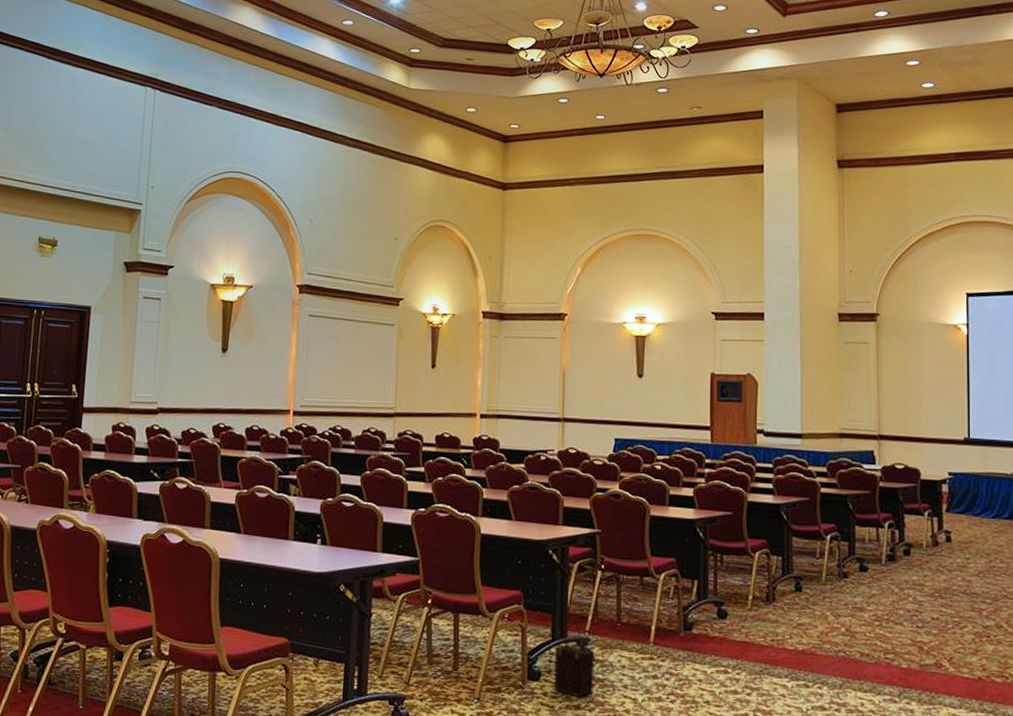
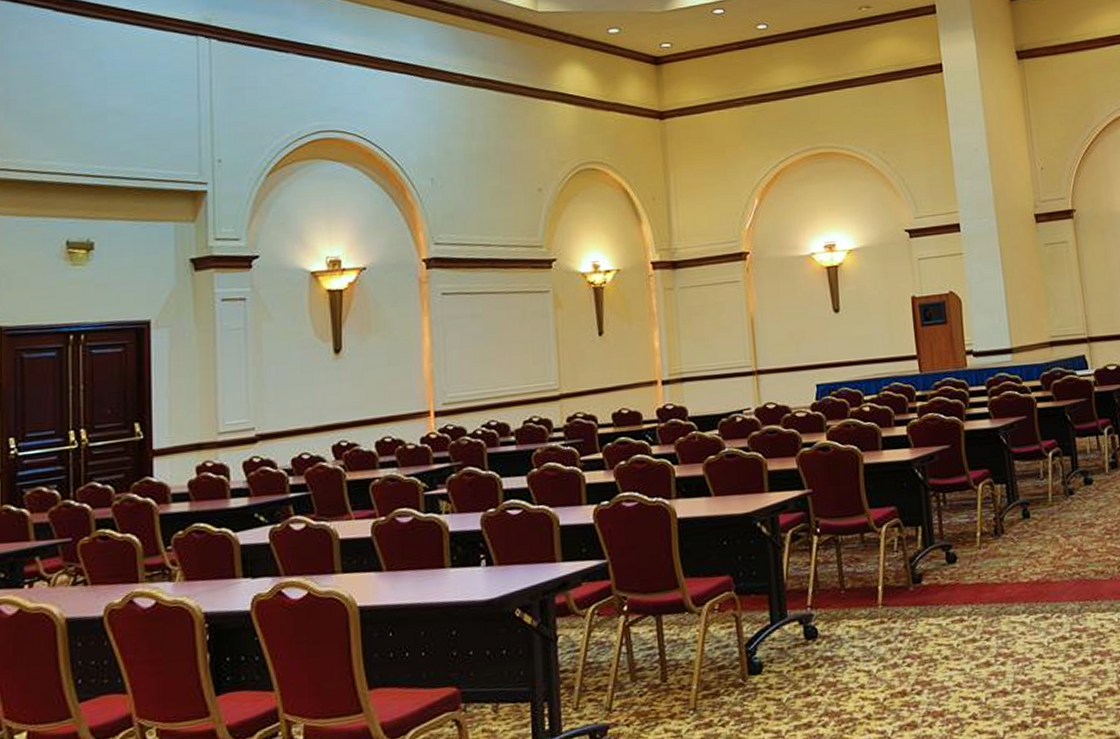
satchel: present [548,617,596,698] -> none [766,596,824,683]

